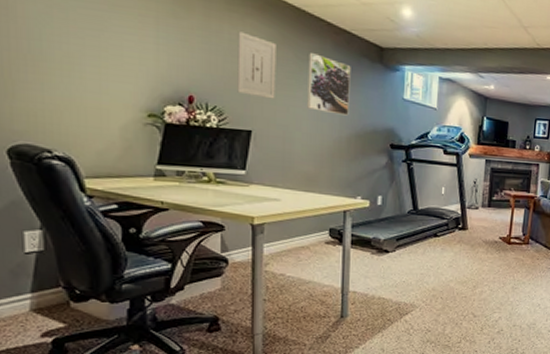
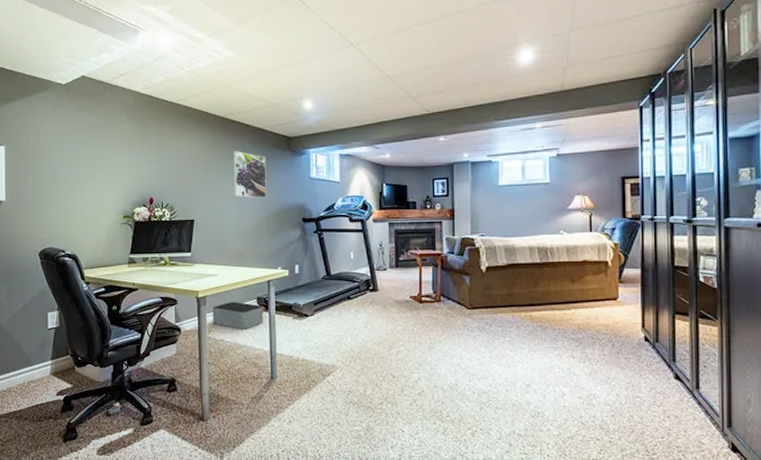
wall art: present [237,31,276,99] -> none [182,143,210,193]
storage bin: none [272,231,337,264] -> present [213,301,264,329]

